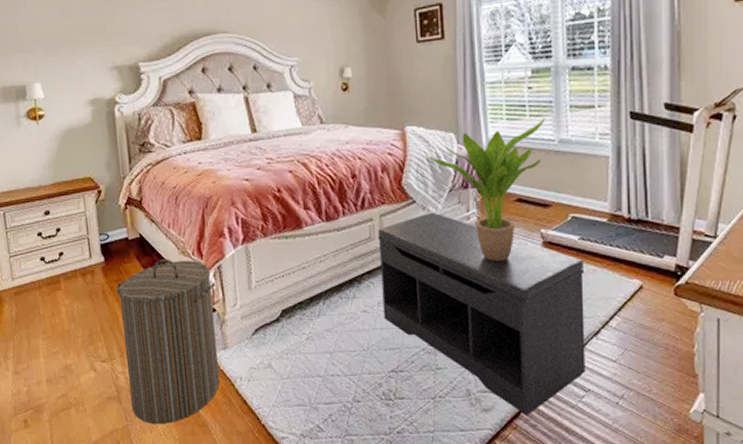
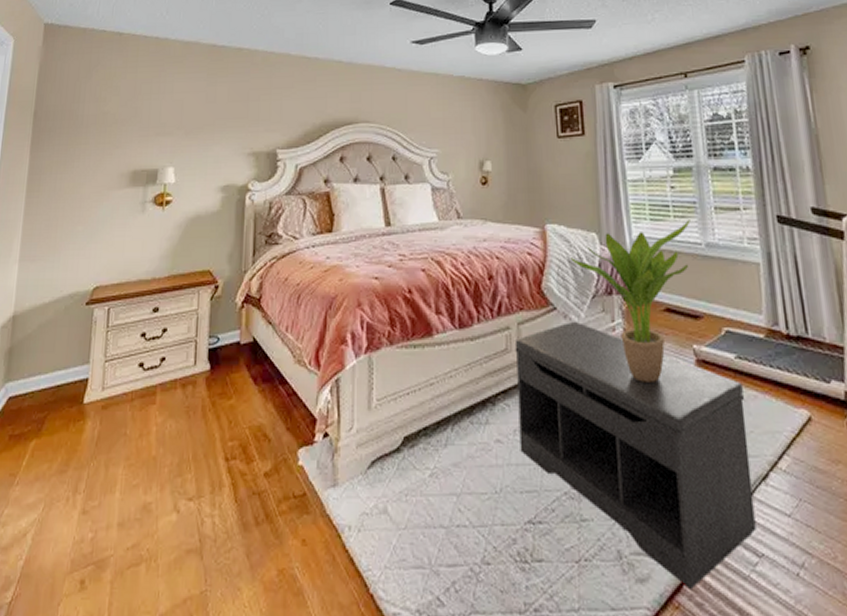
laundry hamper: present [116,258,220,424] -> none [214,368,332,590]

